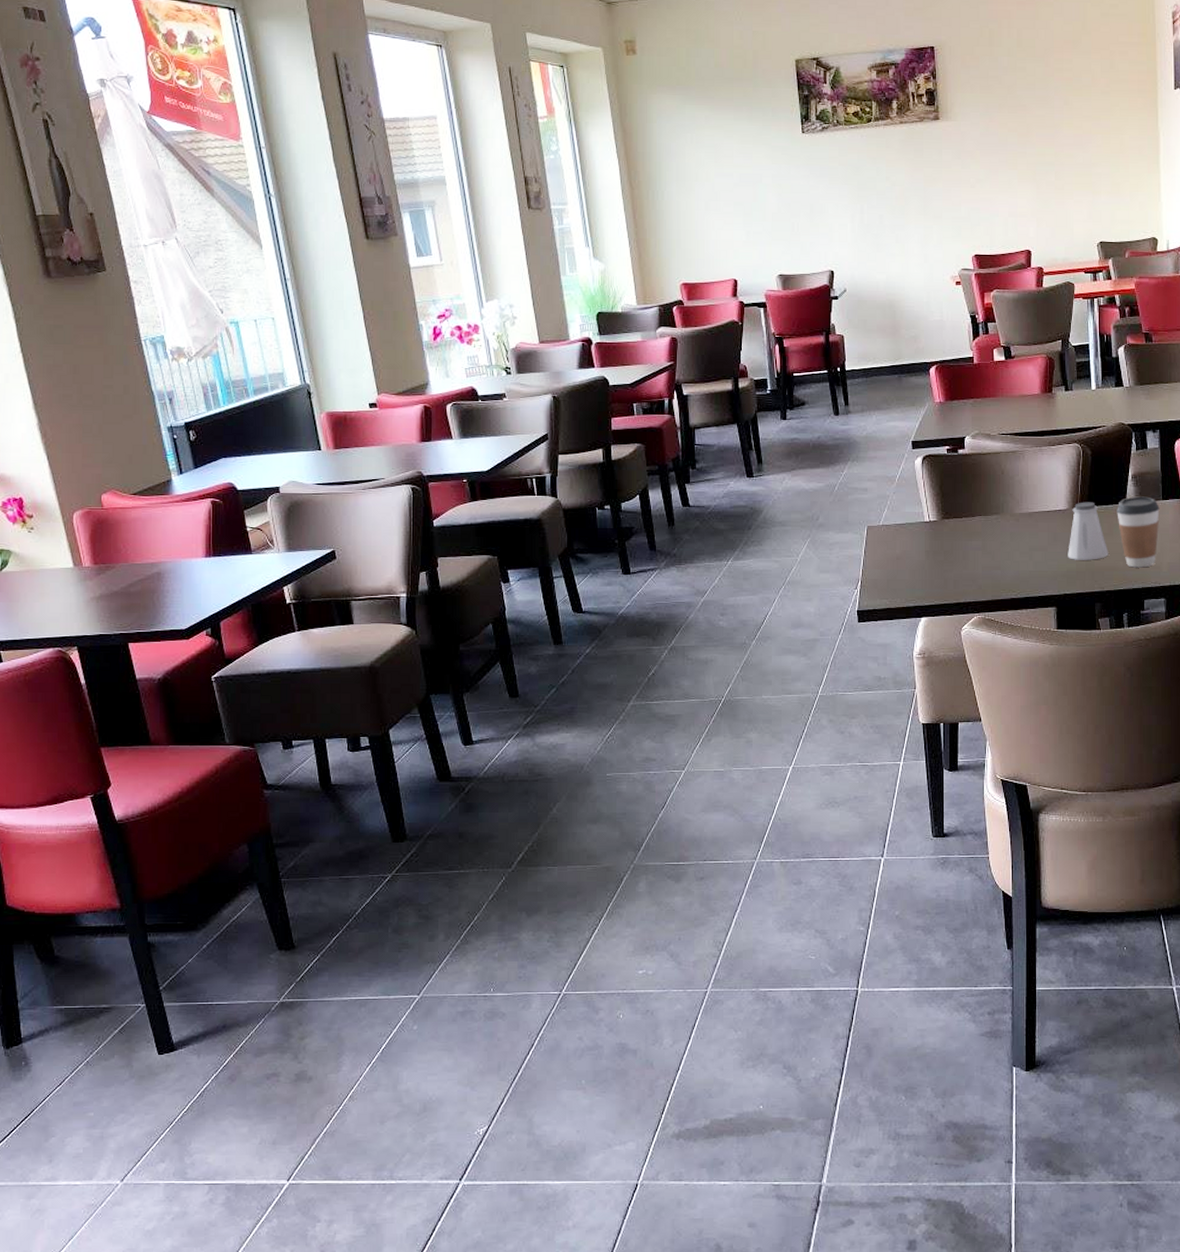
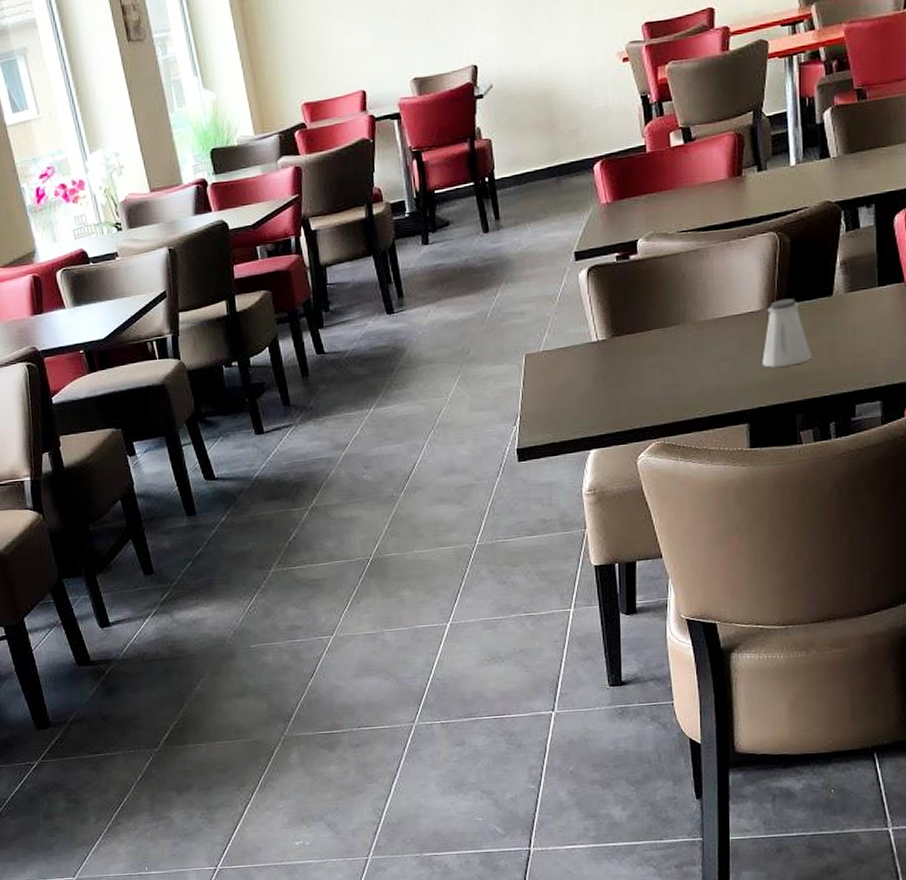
coffee cup: present [1117,496,1160,568] -> none [822,284,875,369]

